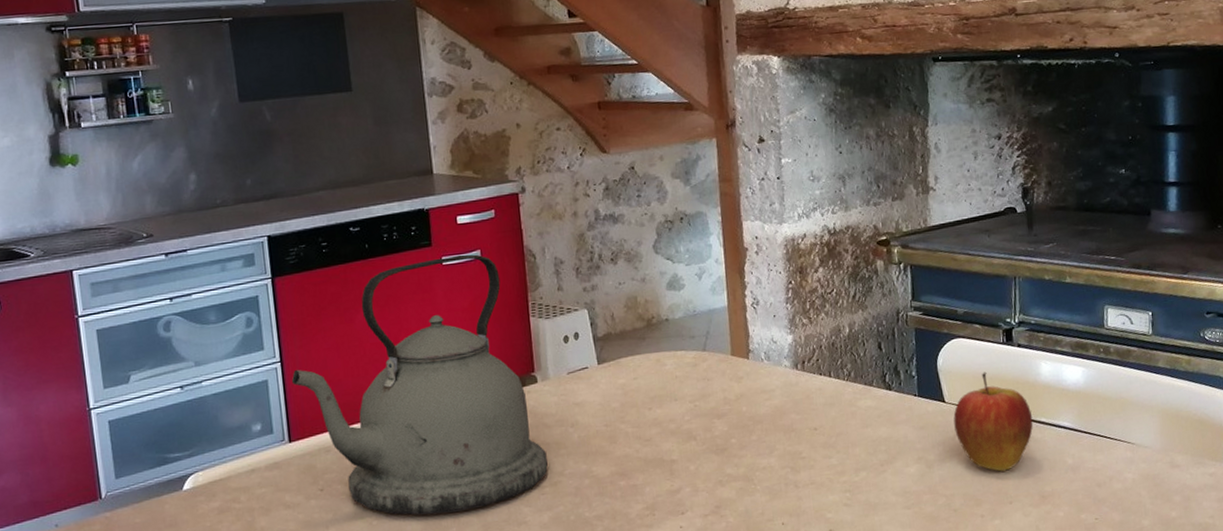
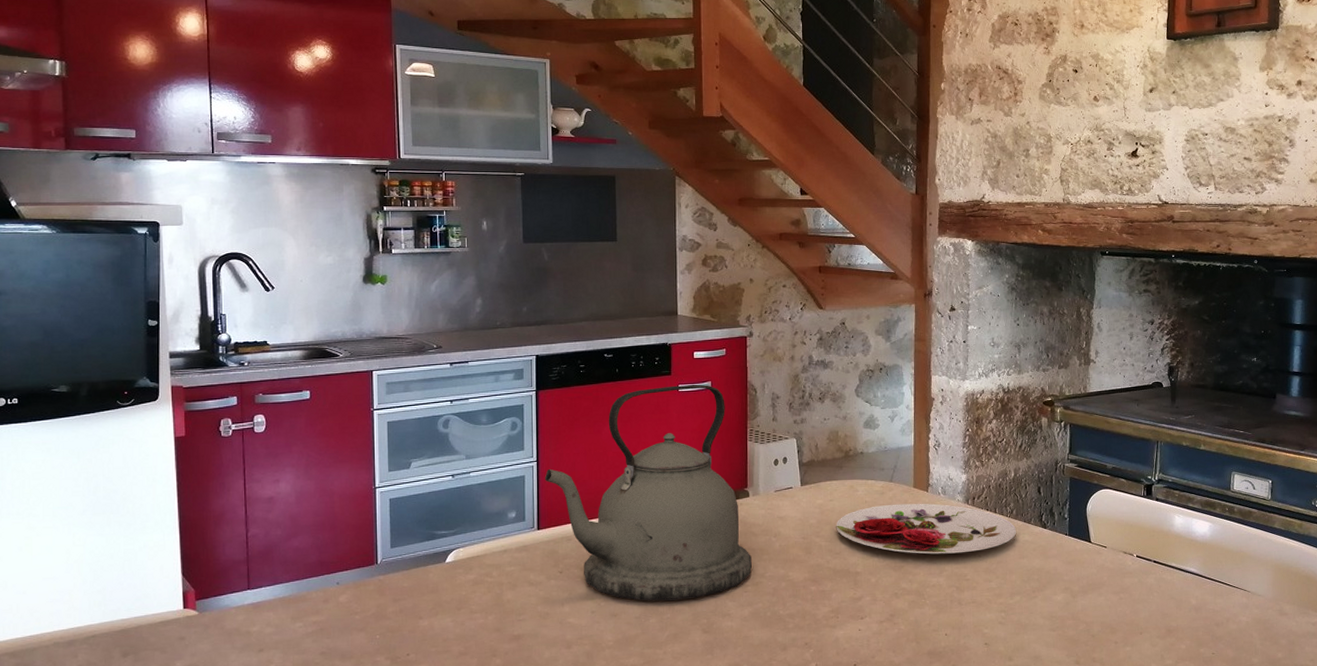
plate: none [643,372,857,433] -> present [836,503,1017,555]
apple: present [953,372,1034,472] -> none [1097,519,1165,606]

